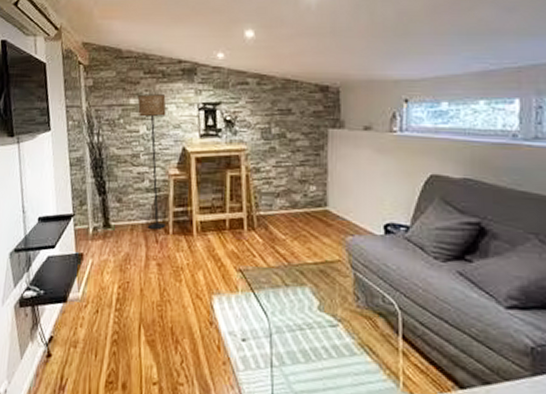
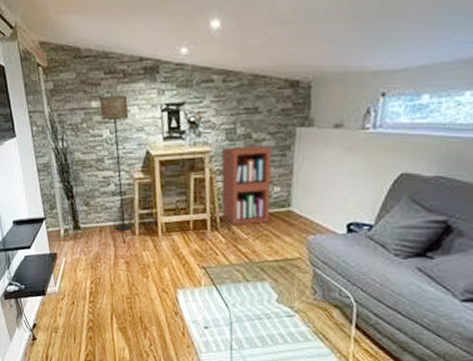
bookshelf: none [257,144,307,226] -> present [221,145,272,226]

